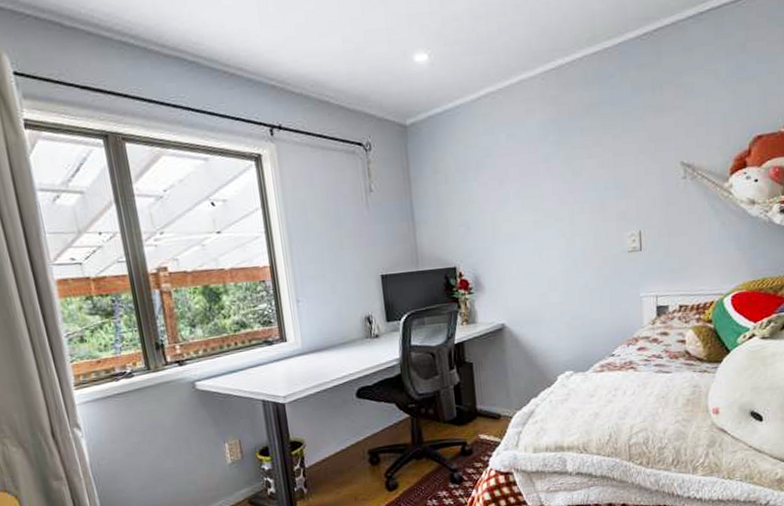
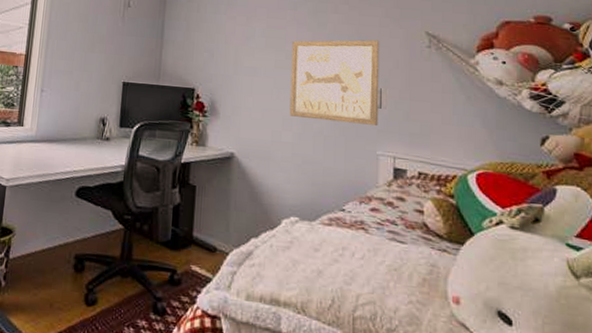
wall art: none [548,179,640,276] -> present [289,39,380,125]

